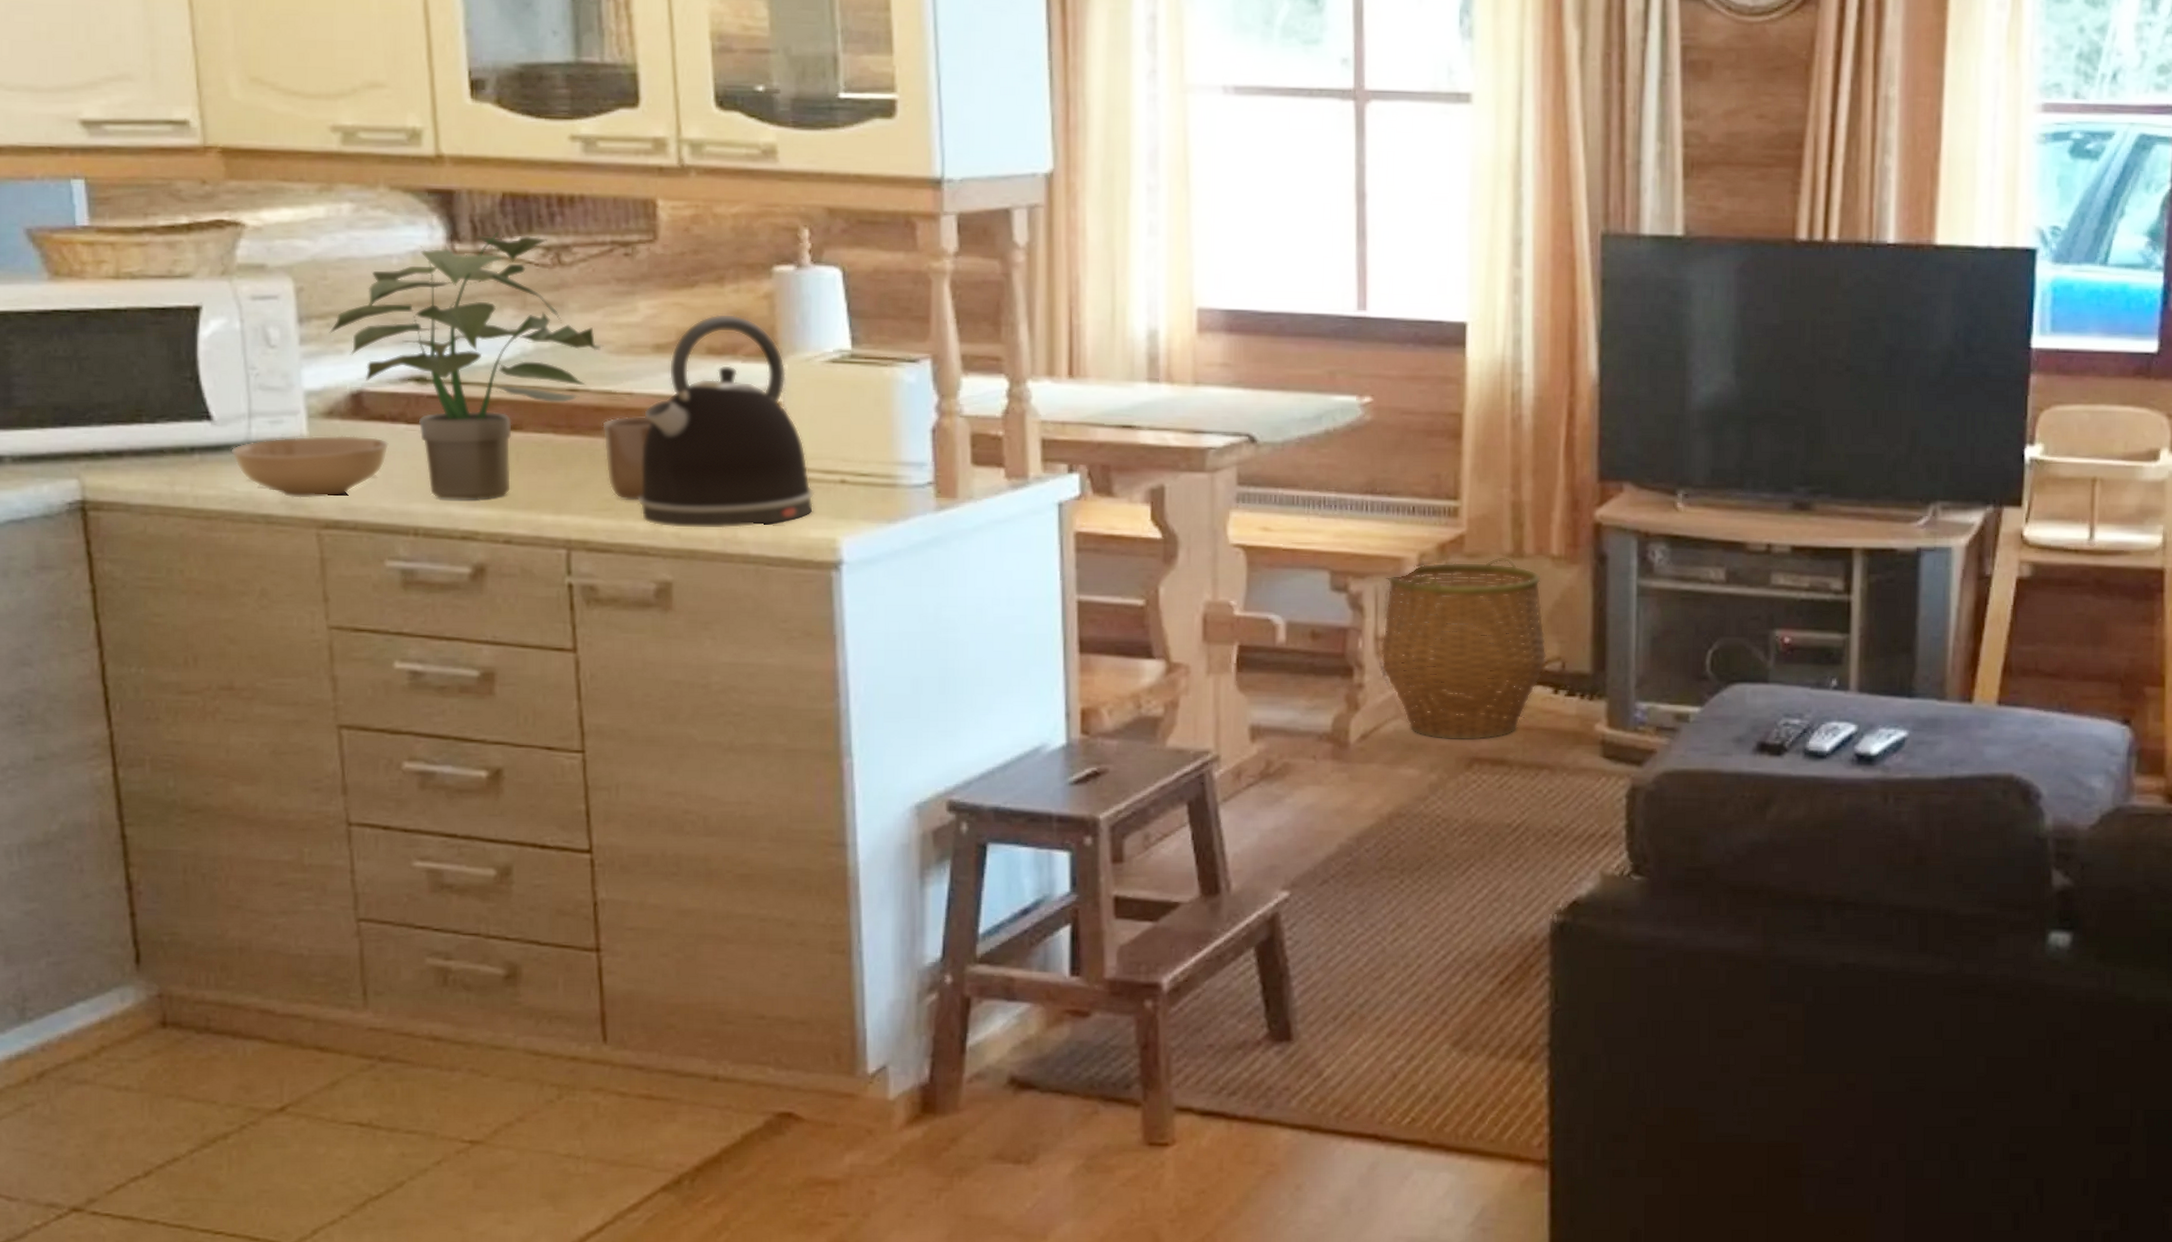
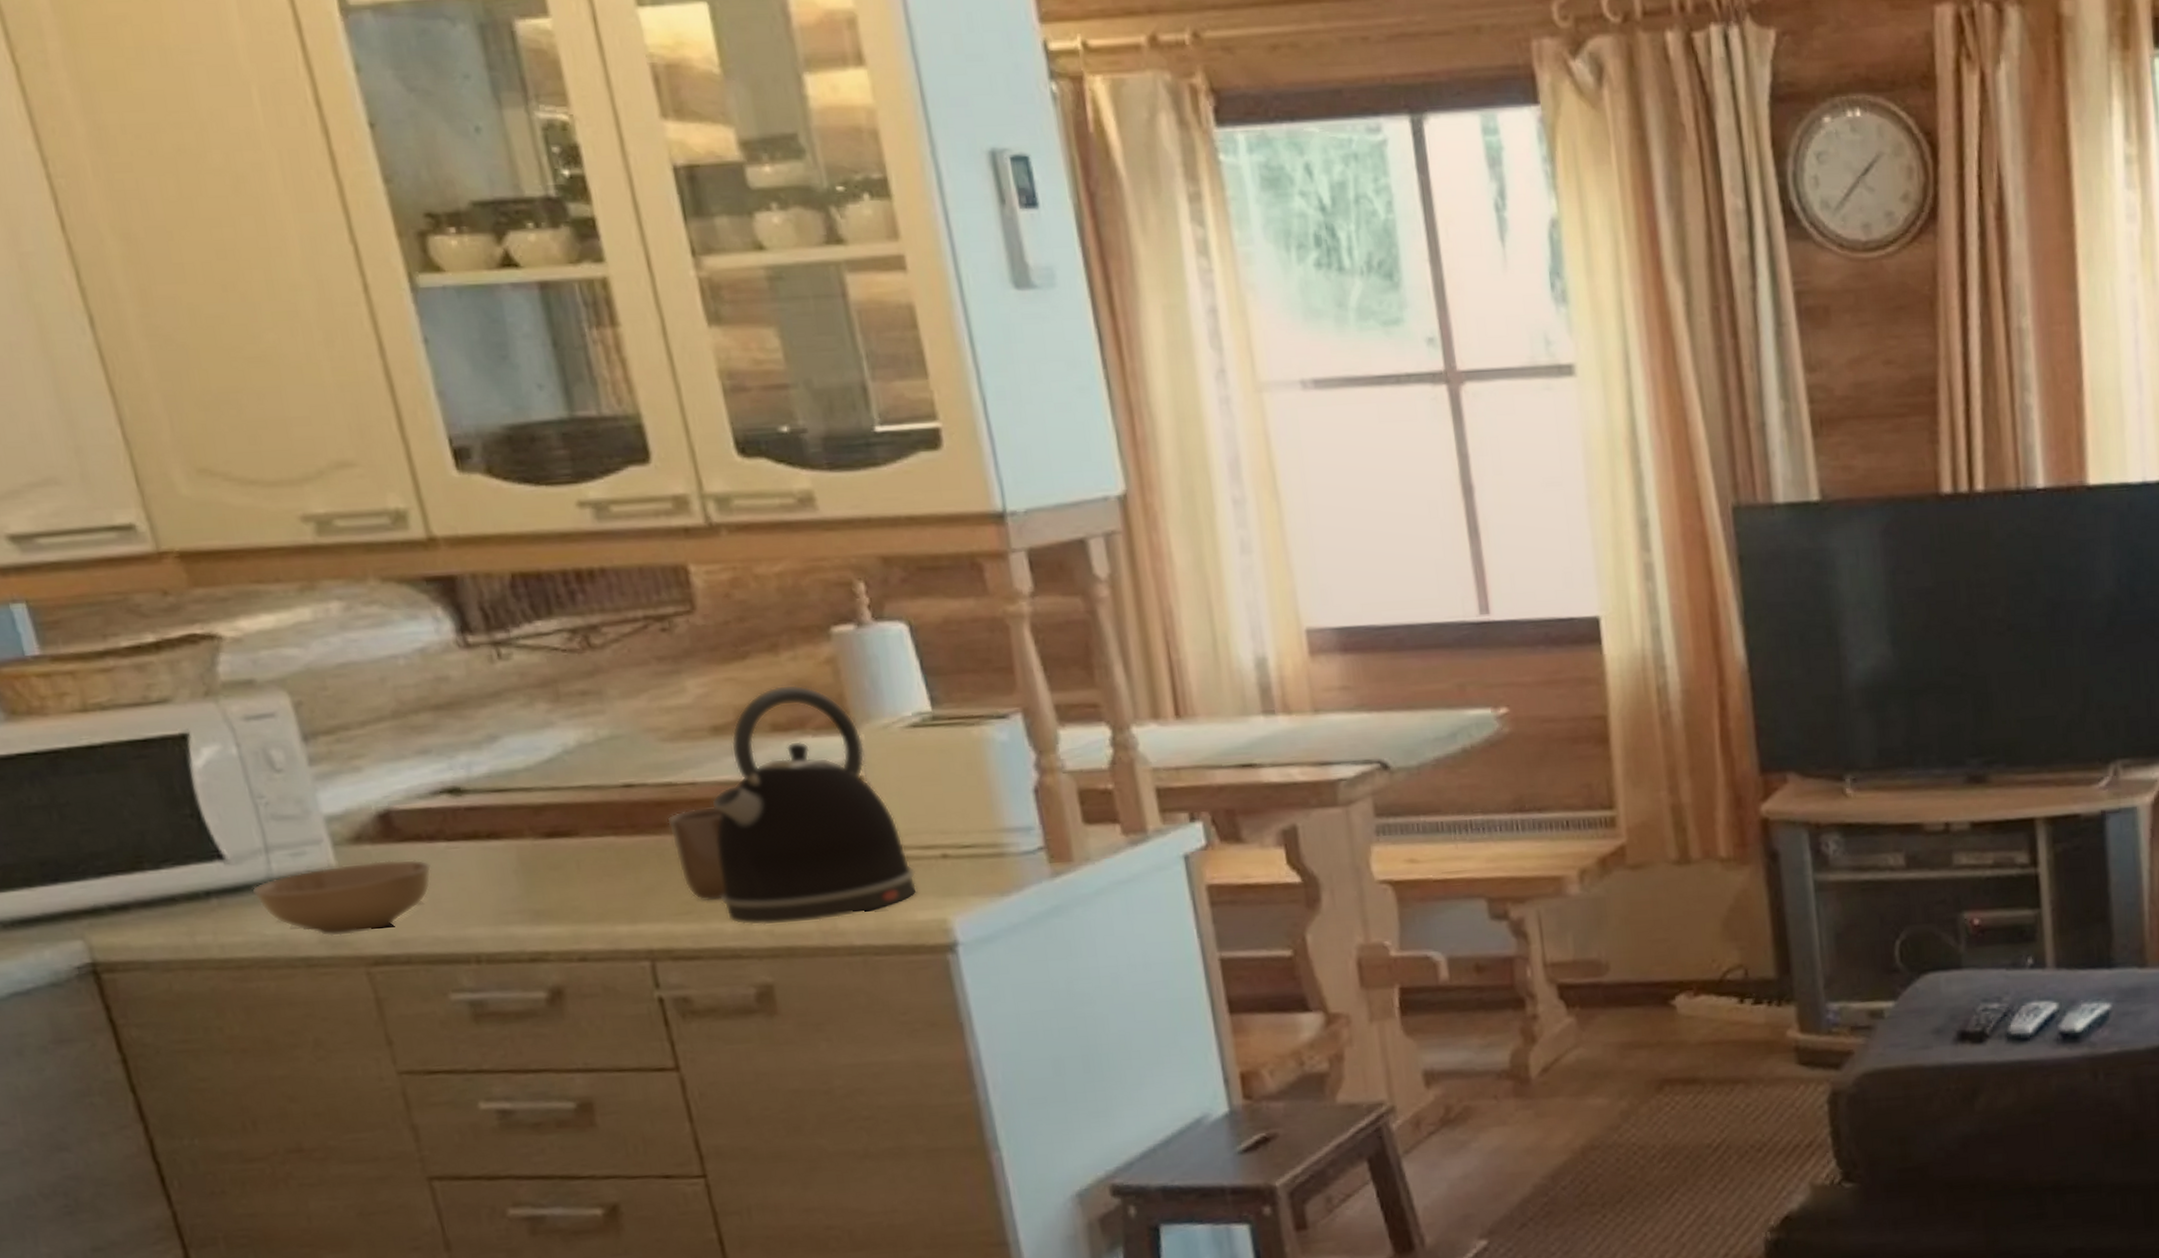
potted plant: present [329,232,604,499] -> none [340,618,655,920]
basket: present [1380,557,1548,741] -> none [1549,864,1728,1064]

